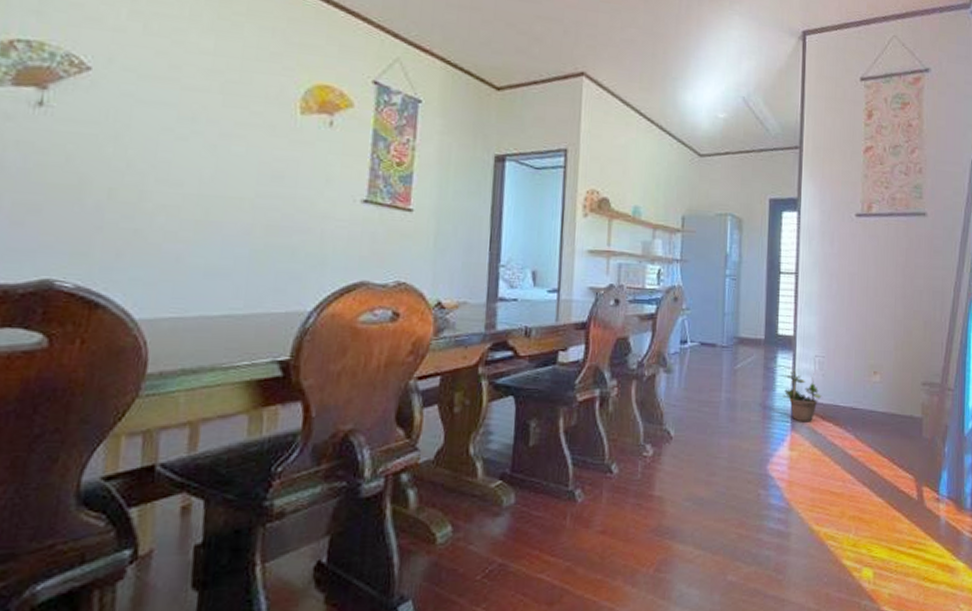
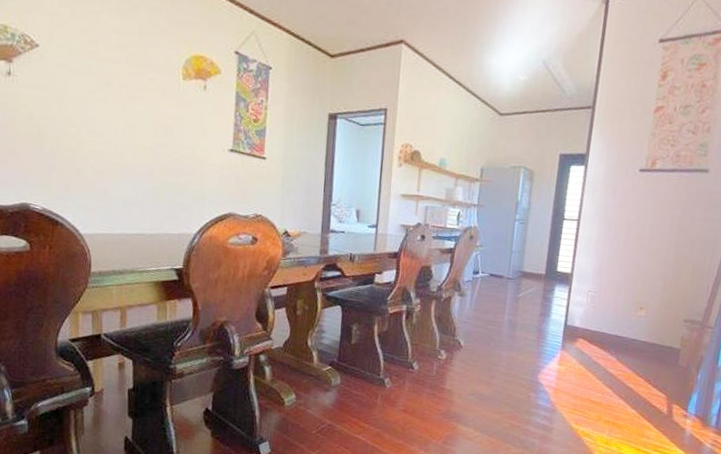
potted plant: present [783,371,822,422] -> none [557,302,591,344]

